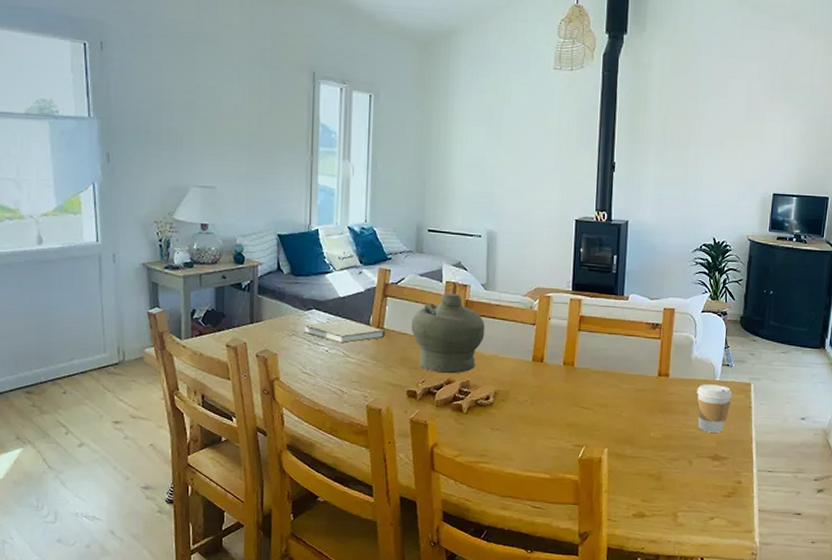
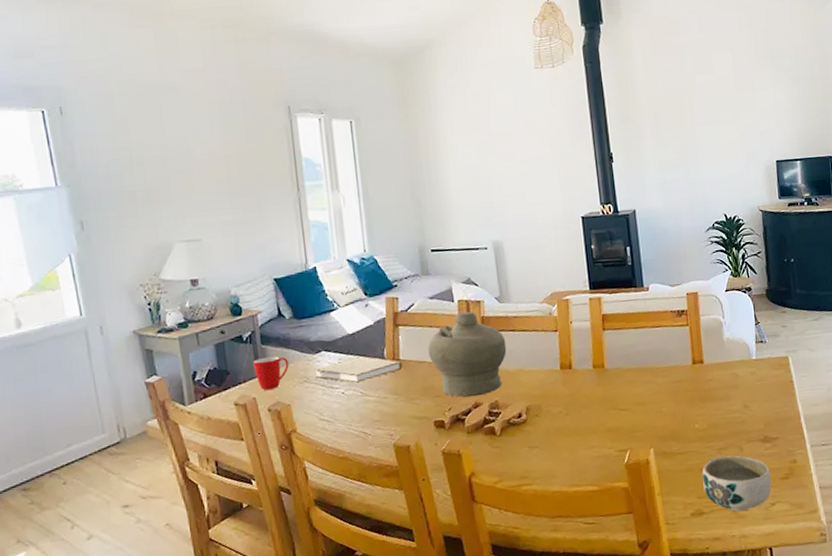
mug: none [248,306,281,337] -> present [253,356,289,390]
bowl: none [649,466,715,520] -> present [702,455,772,512]
coffee cup: present [697,384,732,433] -> none [734,363,772,415]

